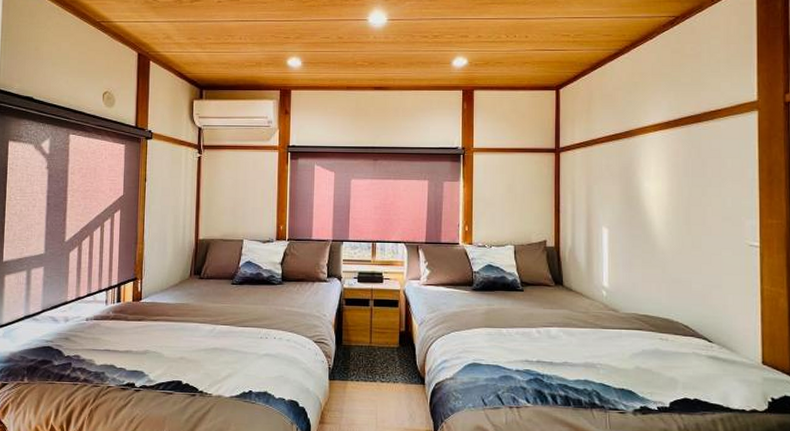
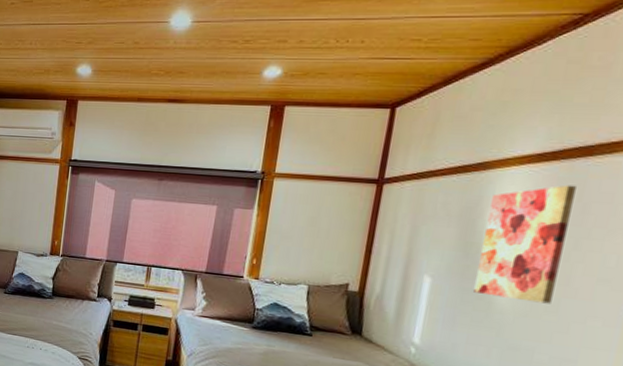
wall art: none [640,145,695,241] -> present [474,184,576,304]

